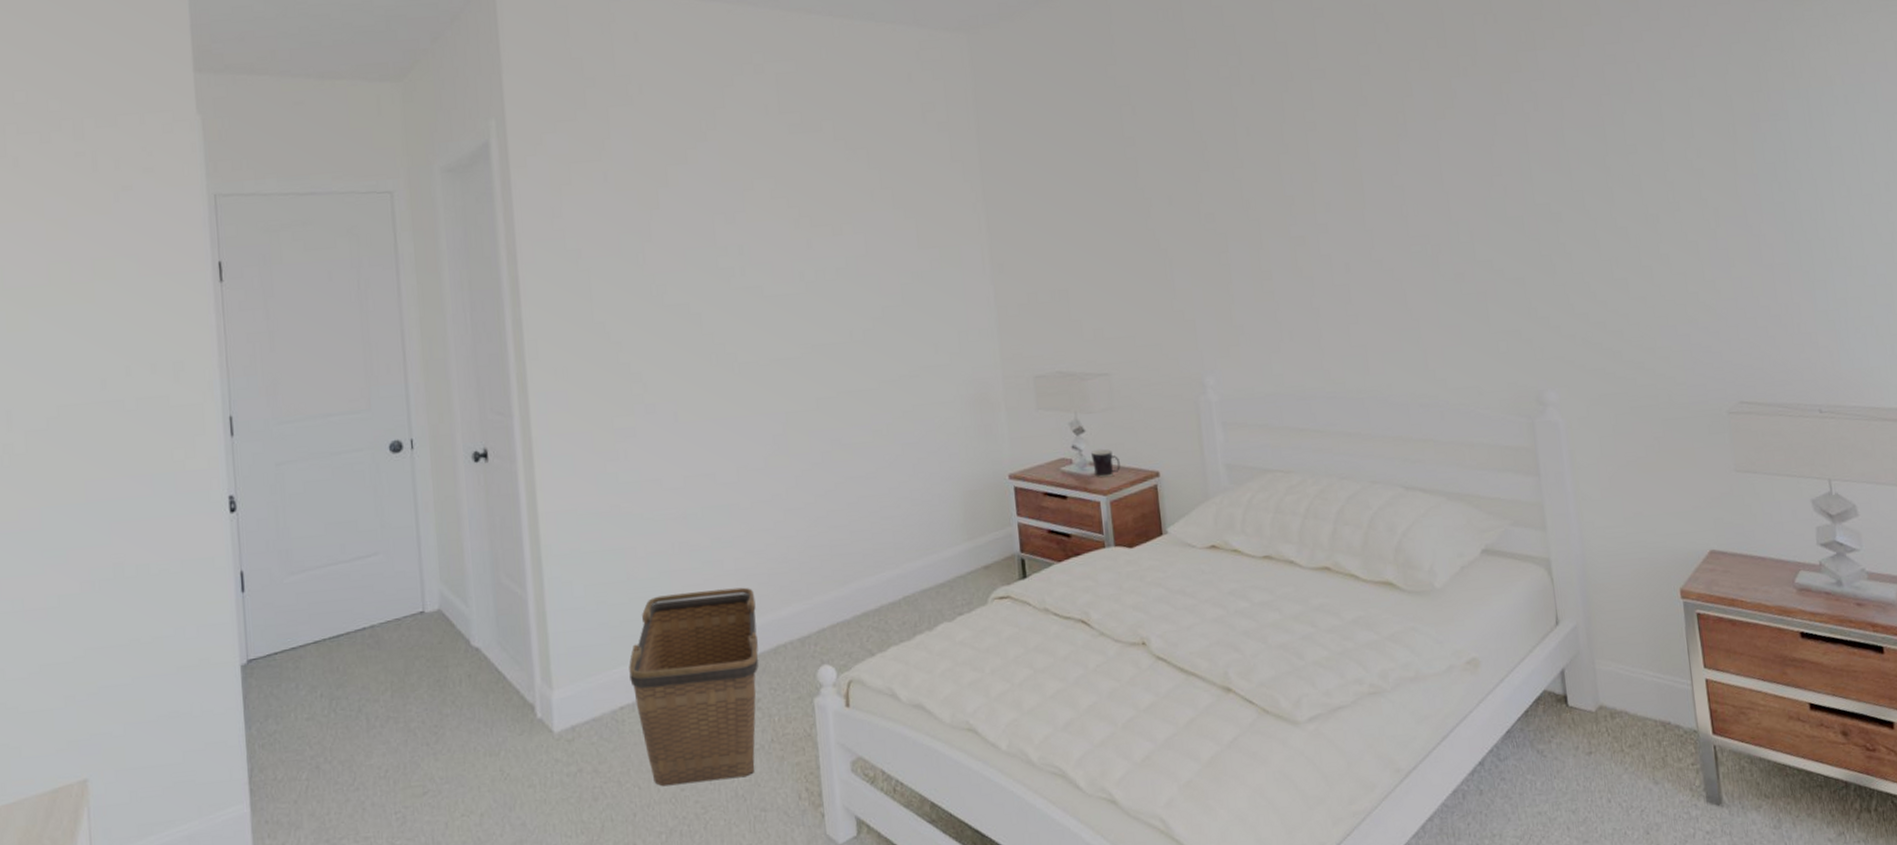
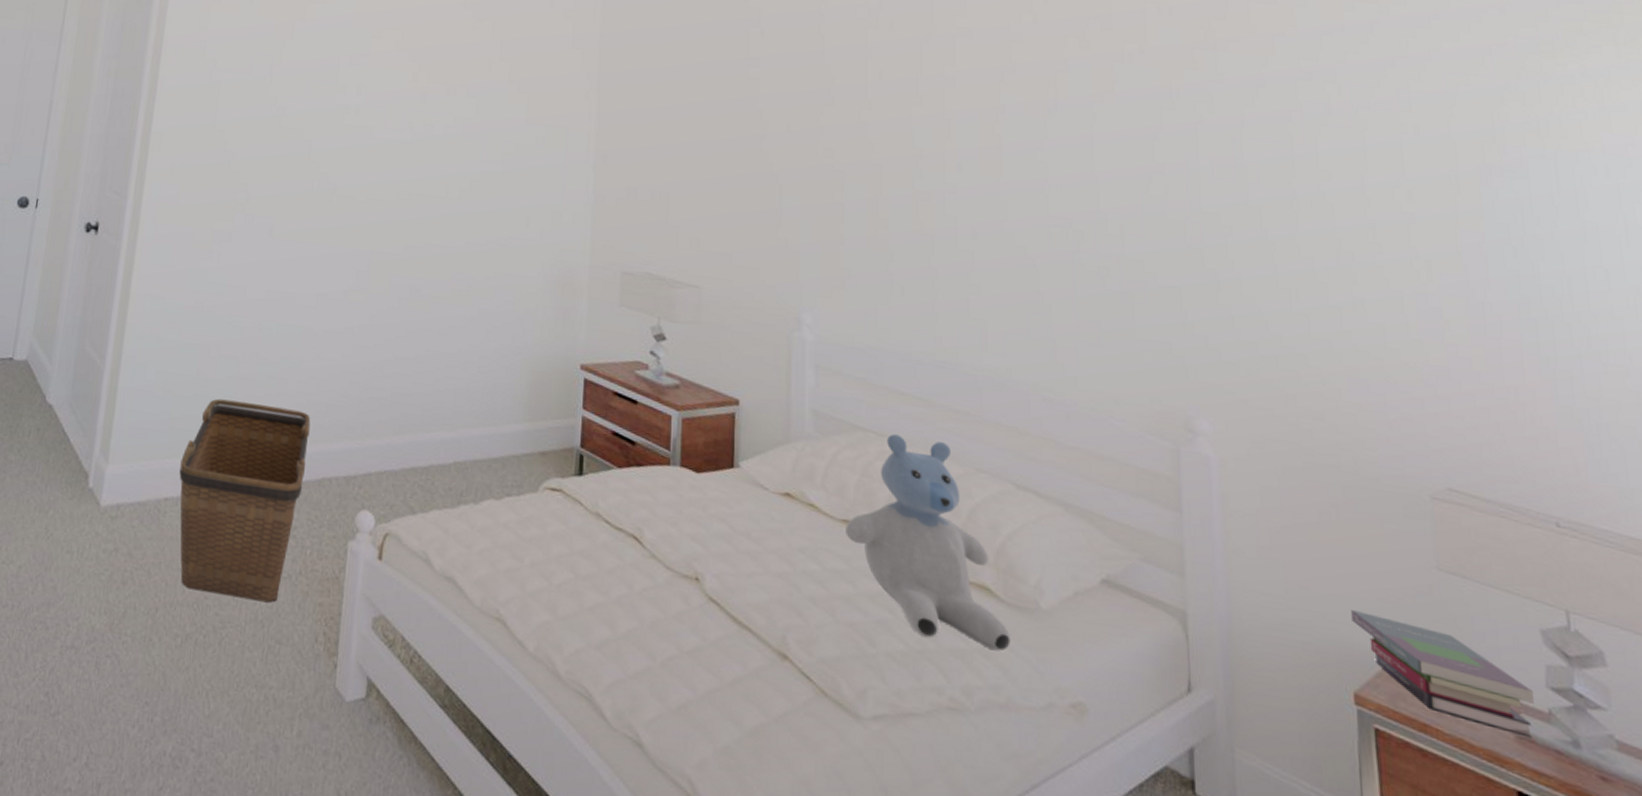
mug: present [1090,448,1121,478] -> none [668,360,698,393]
stuffed bear: none [1266,465,1414,640] -> present [846,434,1010,652]
books: none [1674,521,1809,589] -> present [1351,610,1534,738]

